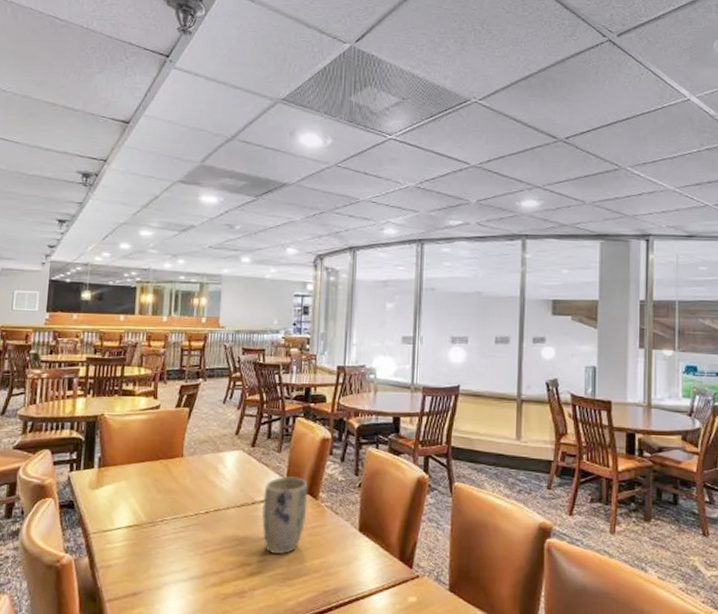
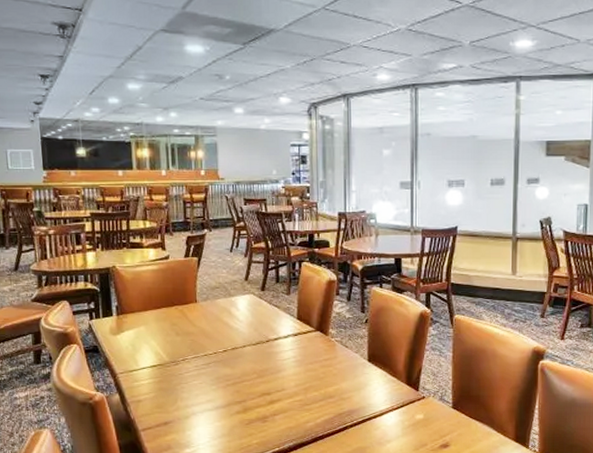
plant pot: present [261,476,308,554] -> none [276,316,319,384]

